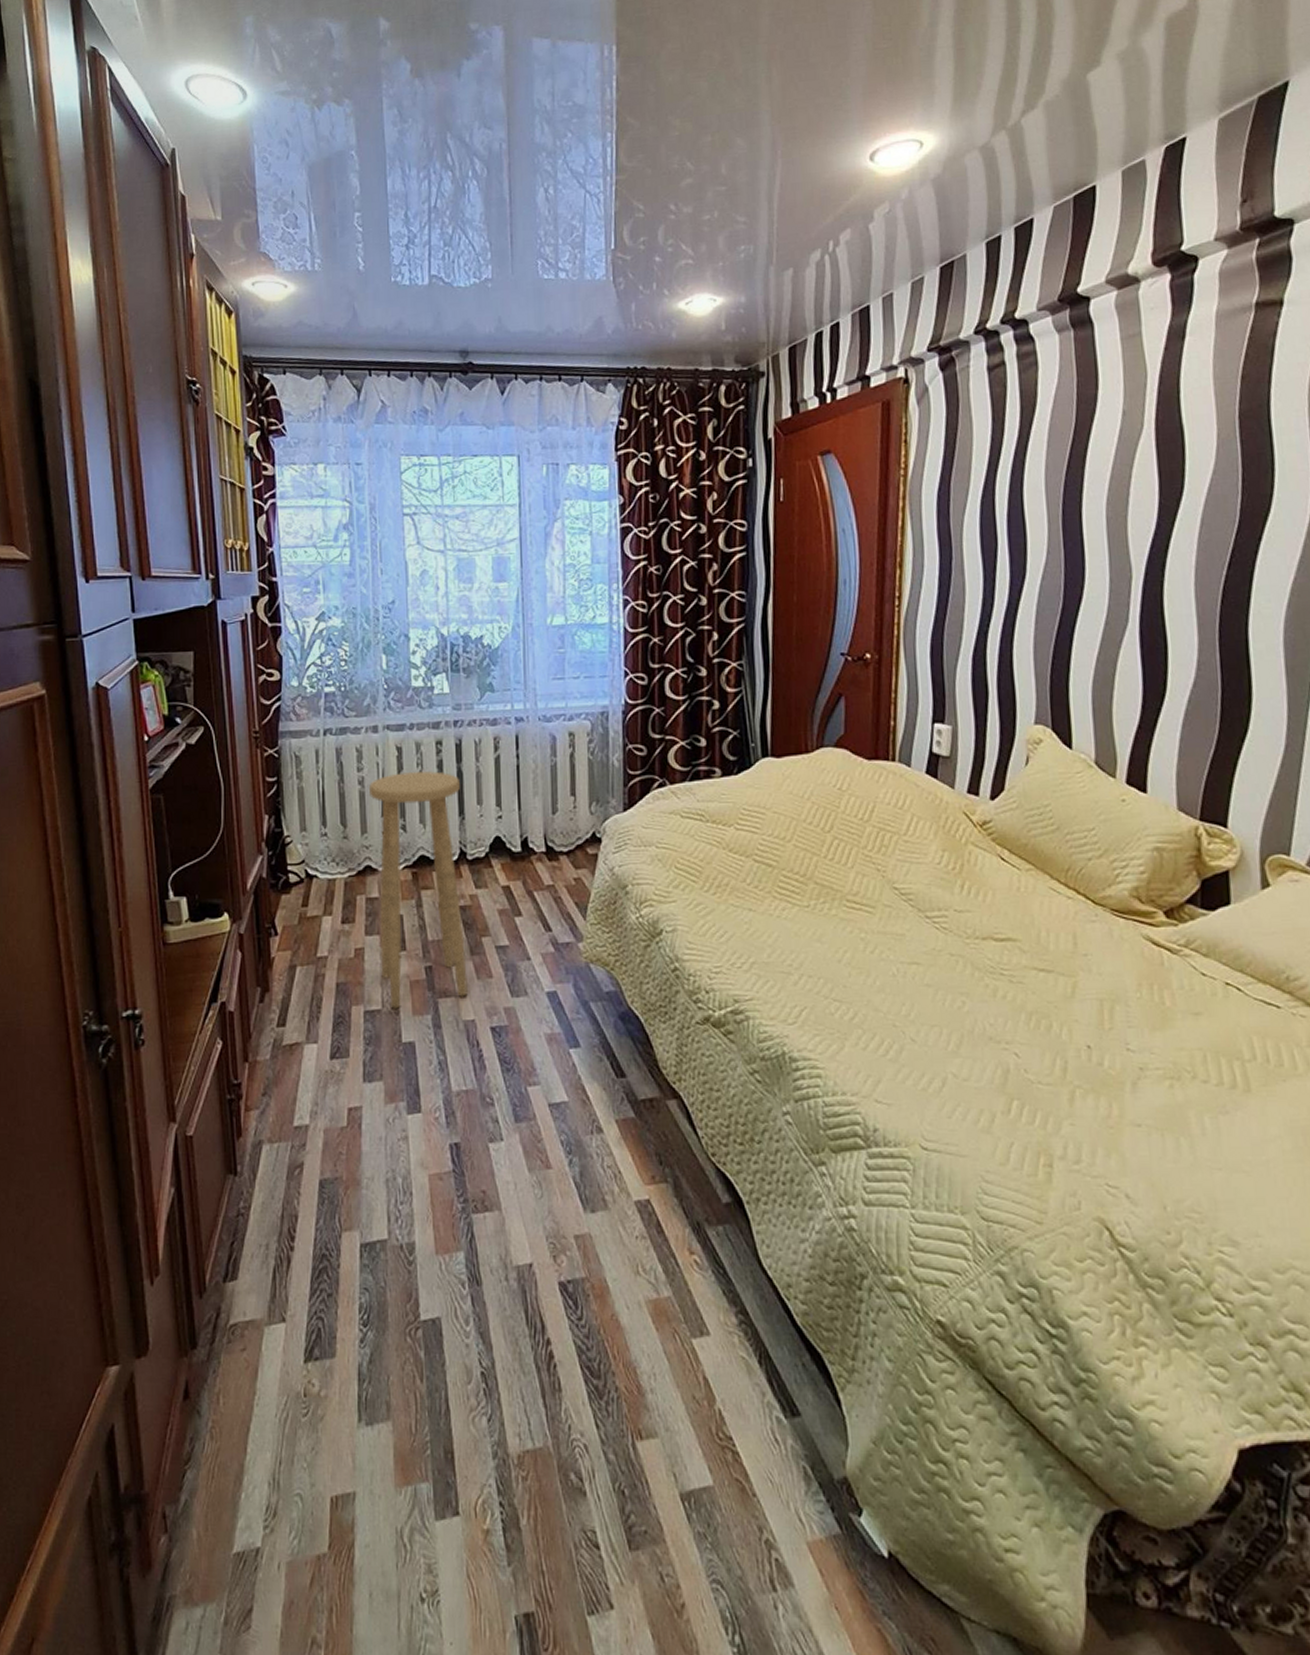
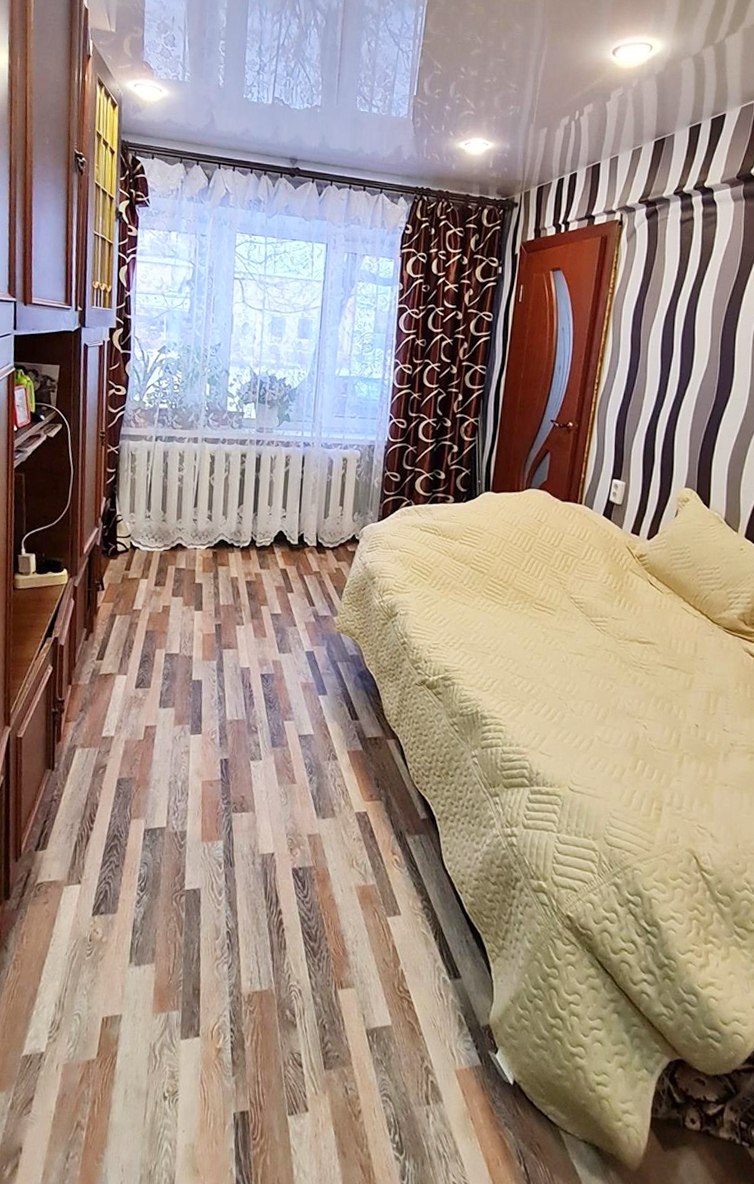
stool: present [369,771,468,1009] -> none [180,475,257,654]

